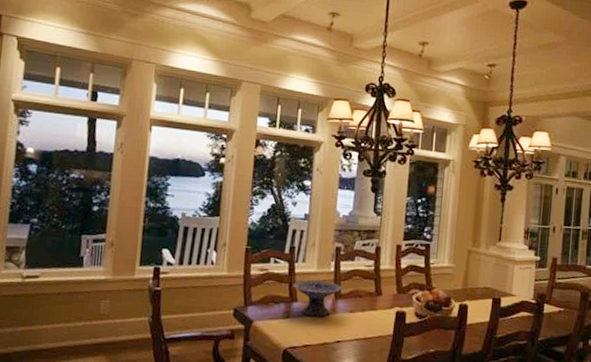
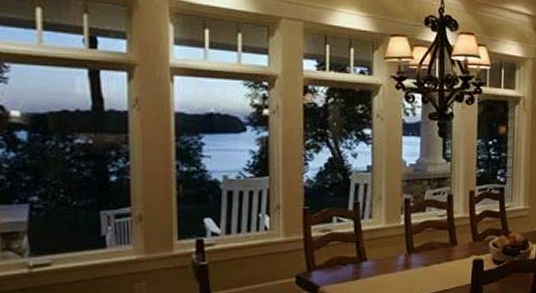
decorative bowl: present [292,280,342,317] -> none [360,236,415,275]

